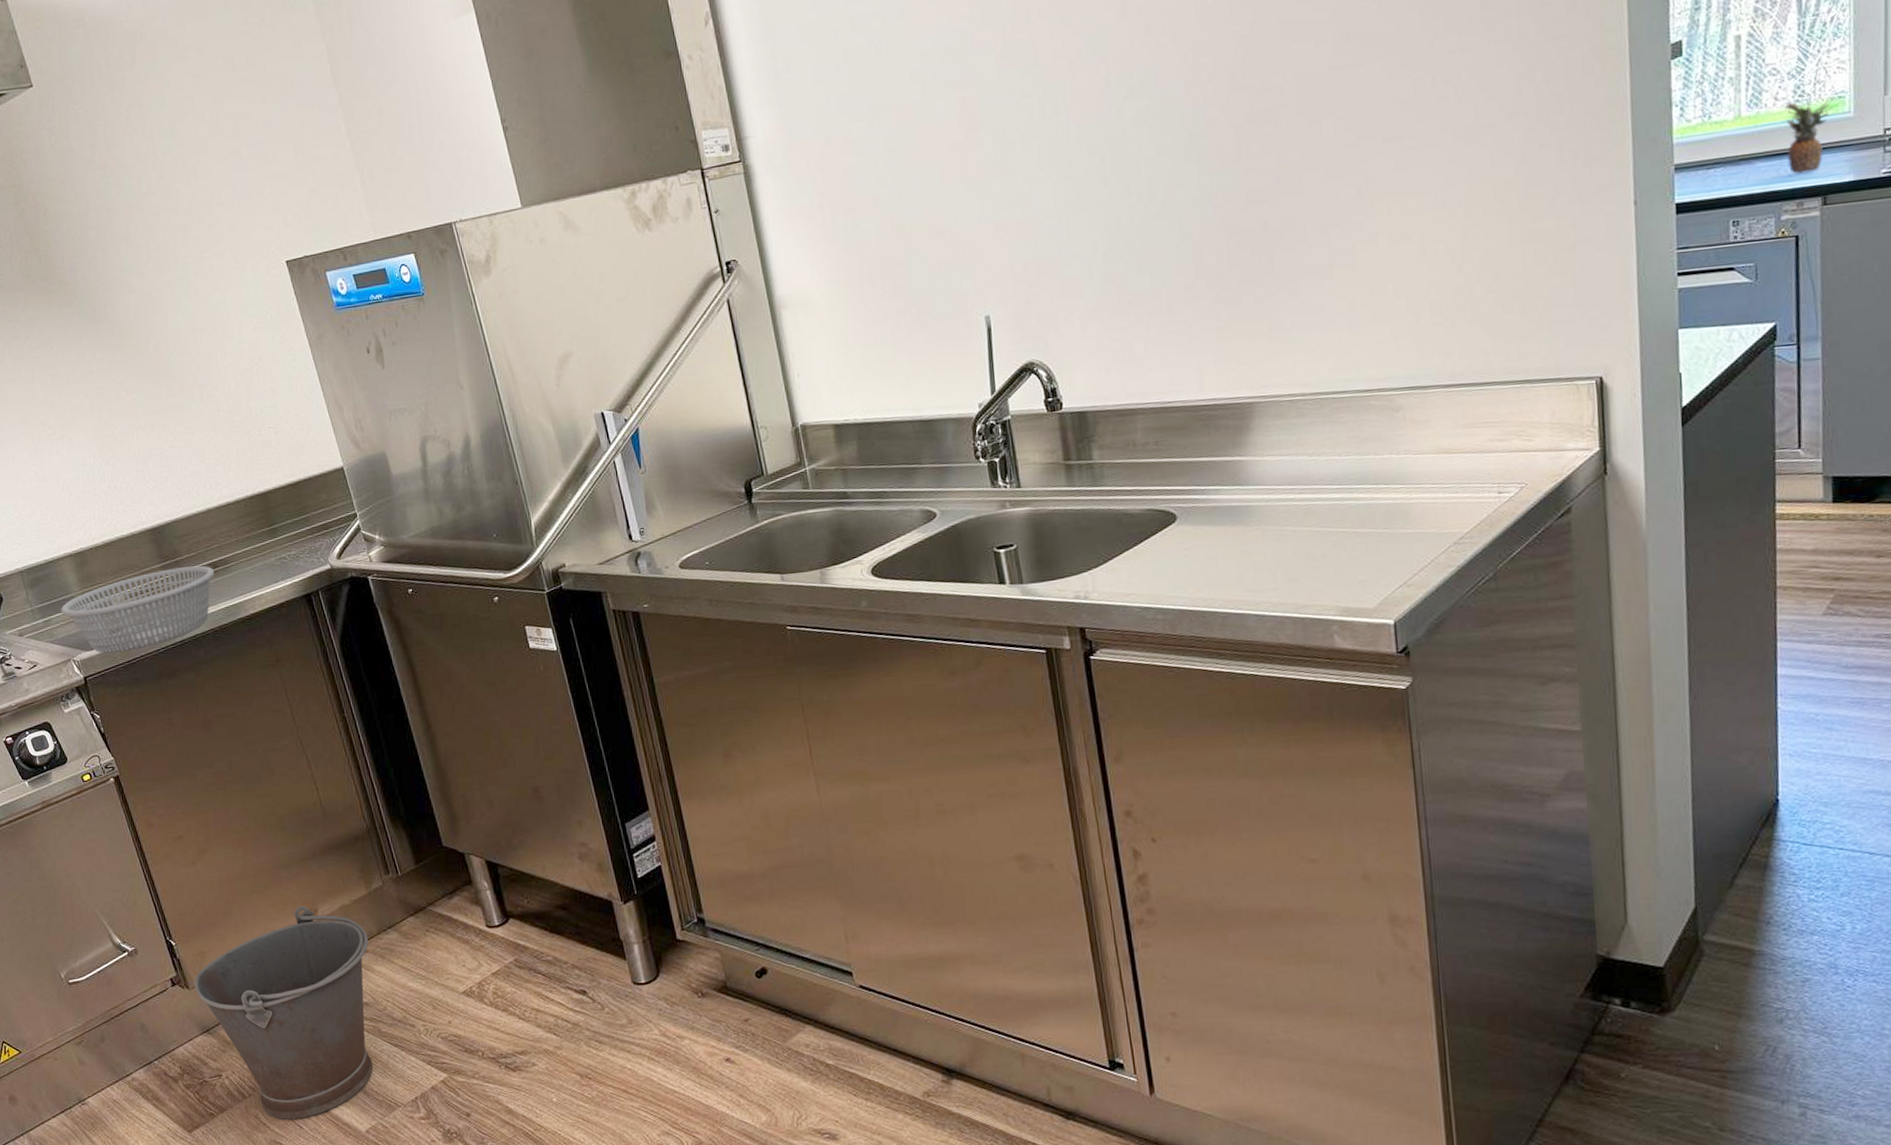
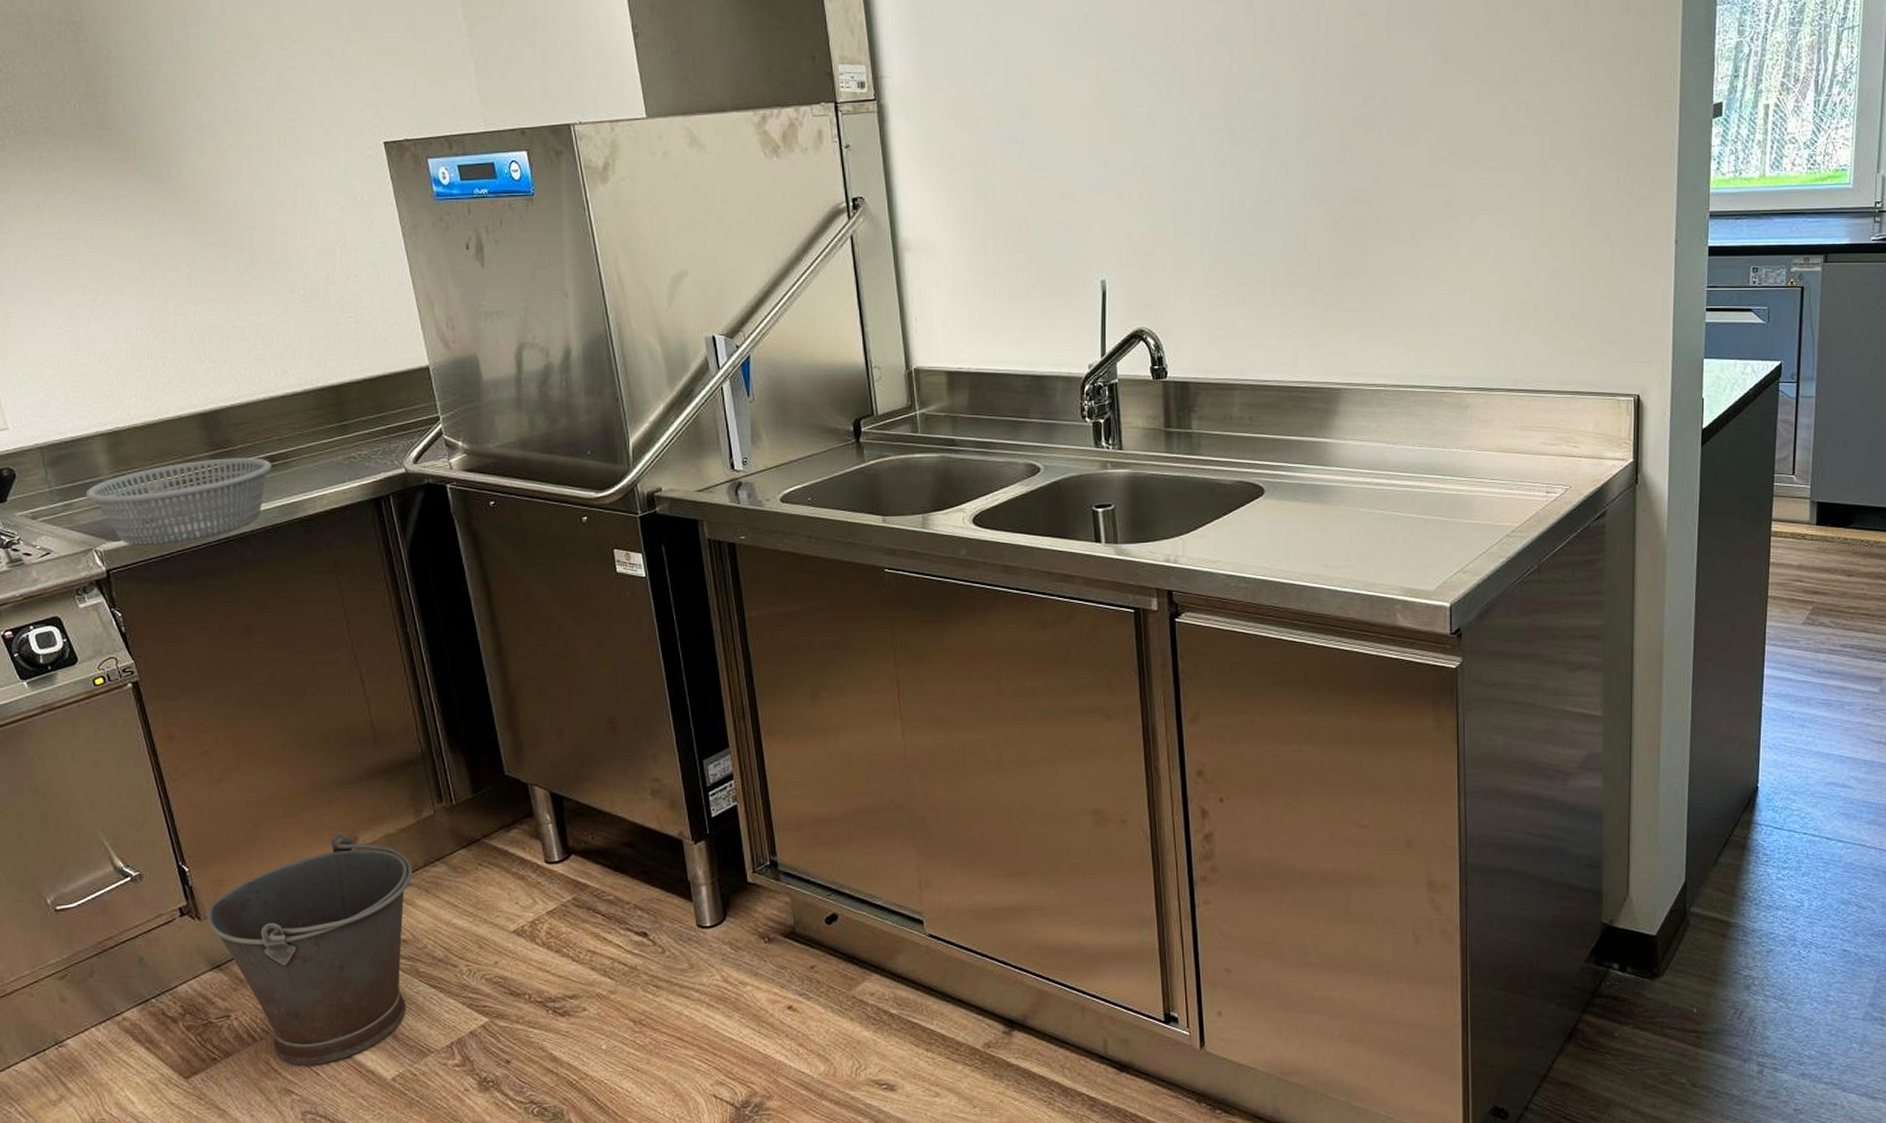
fruit: present [1784,100,1833,175] -> none [1800,169,1837,233]

